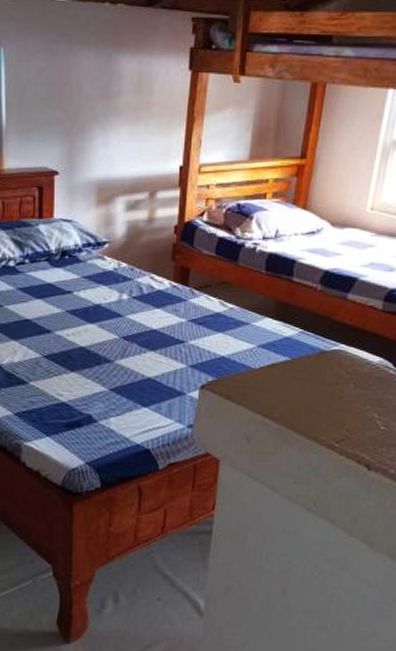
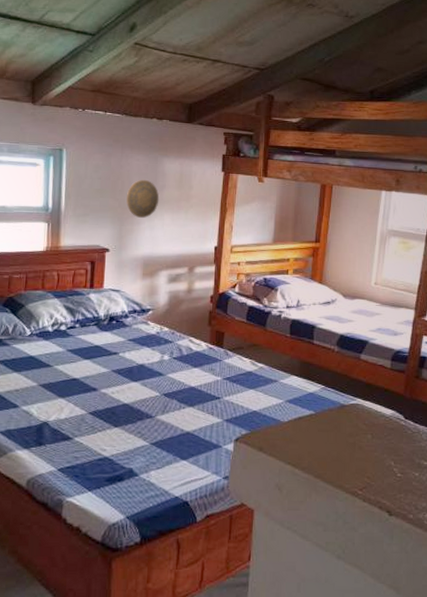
decorative plate: none [76,83,115,132] -> present [126,179,160,218]

